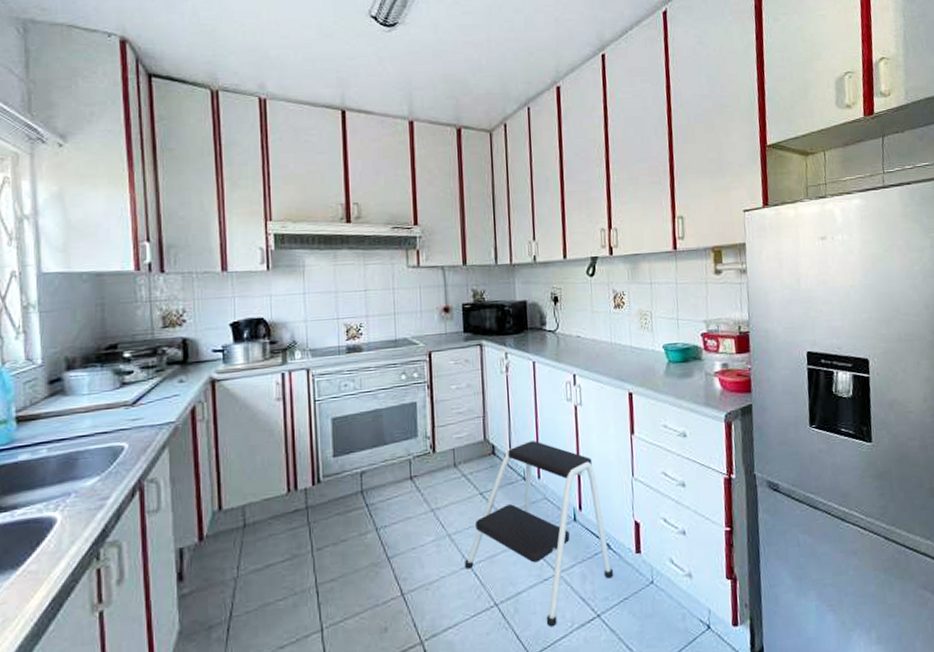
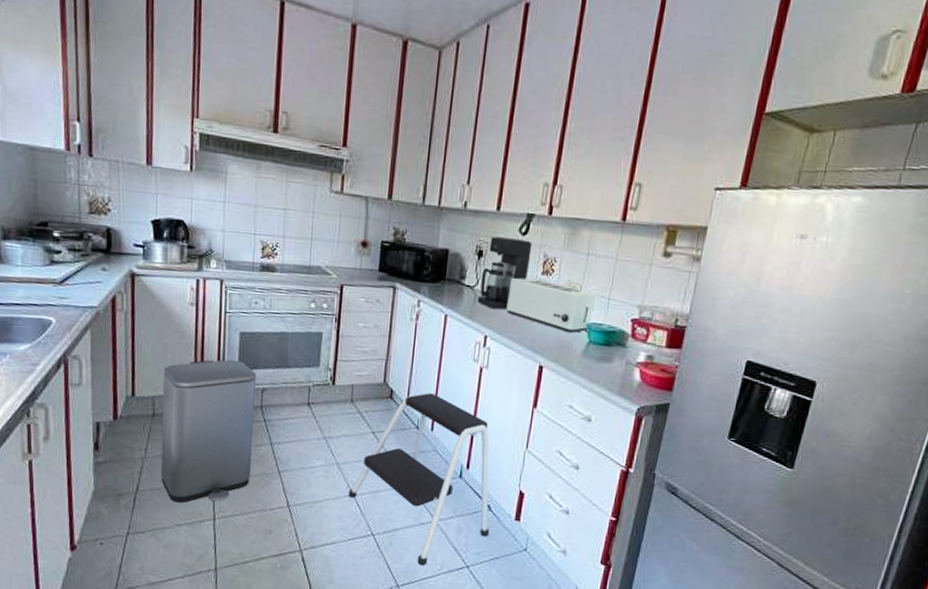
pedal bin: none [252,447,357,621] -> present [160,359,257,503]
coffee maker: none [560,280,602,349] -> present [476,236,532,310]
toaster: none [587,313,668,357] -> present [506,277,599,334]

